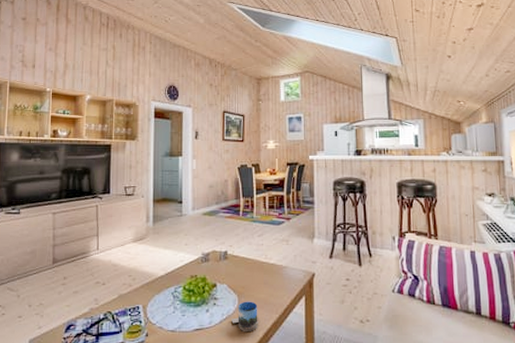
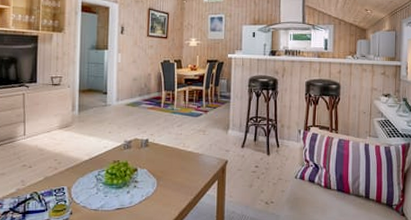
mug: present [231,301,258,331] -> none [150,184,175,211]

